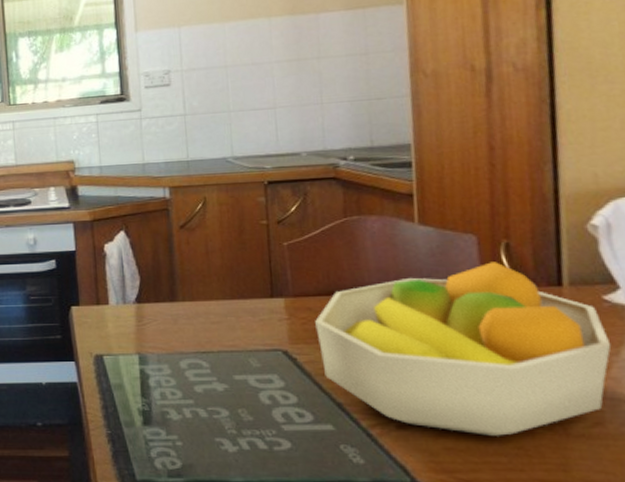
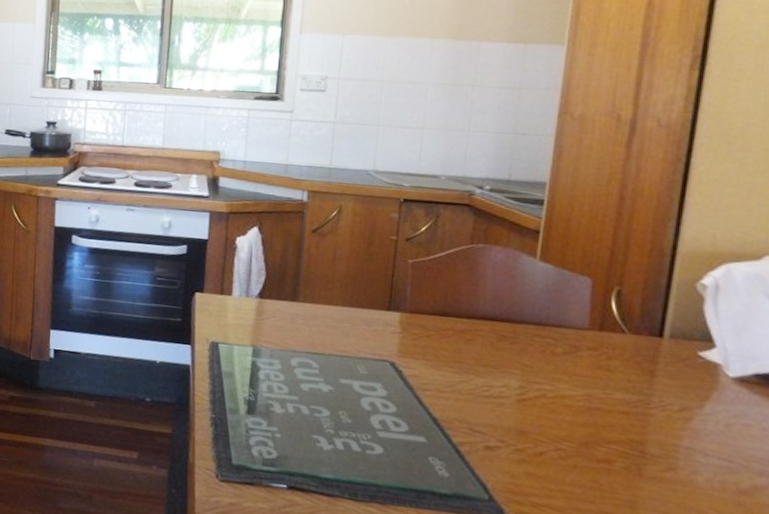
fruit bowl: present [315,262,612,436] -> none [425,305,697,469]

